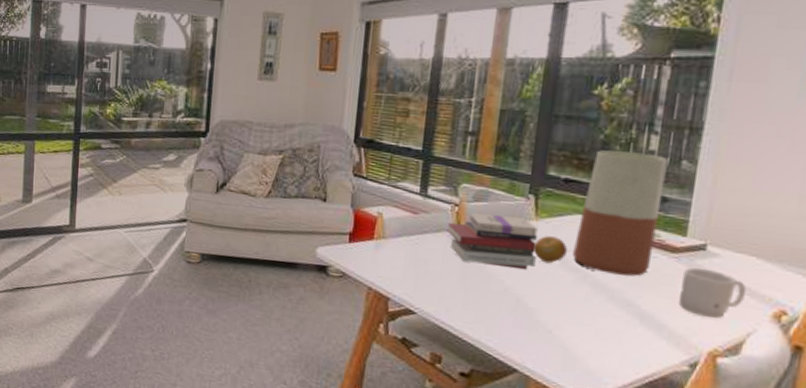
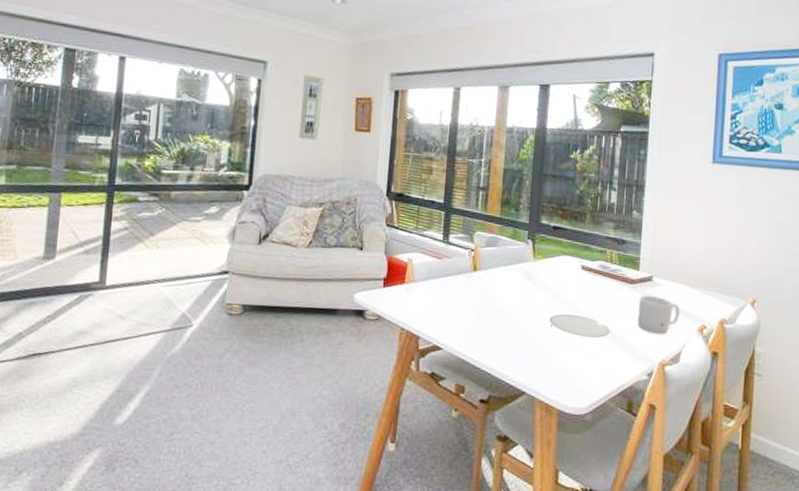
books: present [447,213,538,270] -> none [465,257,537,304]
fruit: present [533,236,568,264] -> none [533,274,559,298]
plate: none [552,283,640,316] -> present [549,313,611,338]
vase: present [573,150,668,277] -> none [562,203,624,305]

